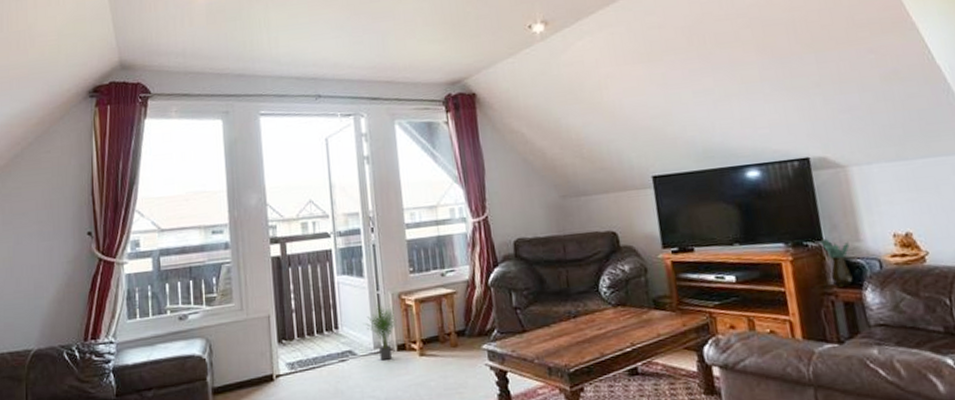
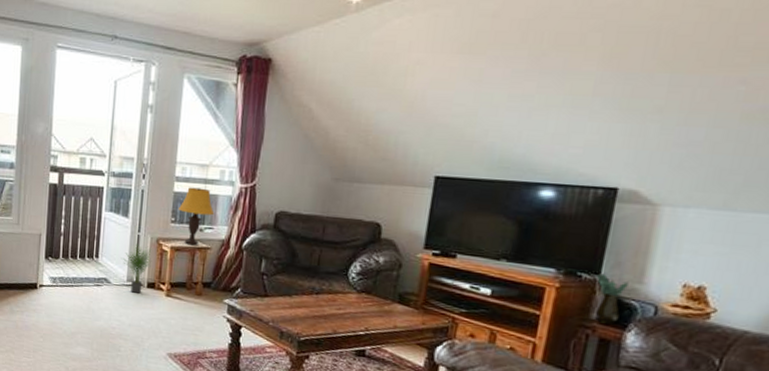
table lamp: none [414,230,453,294] -> present [177,187,215,246]

